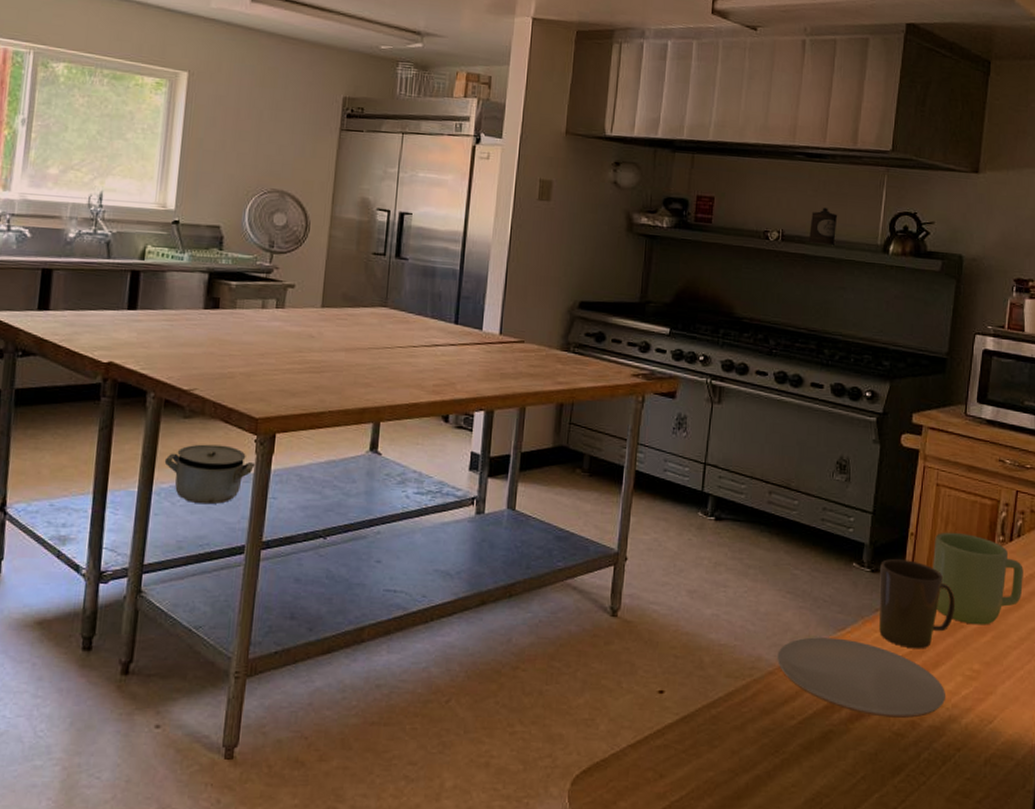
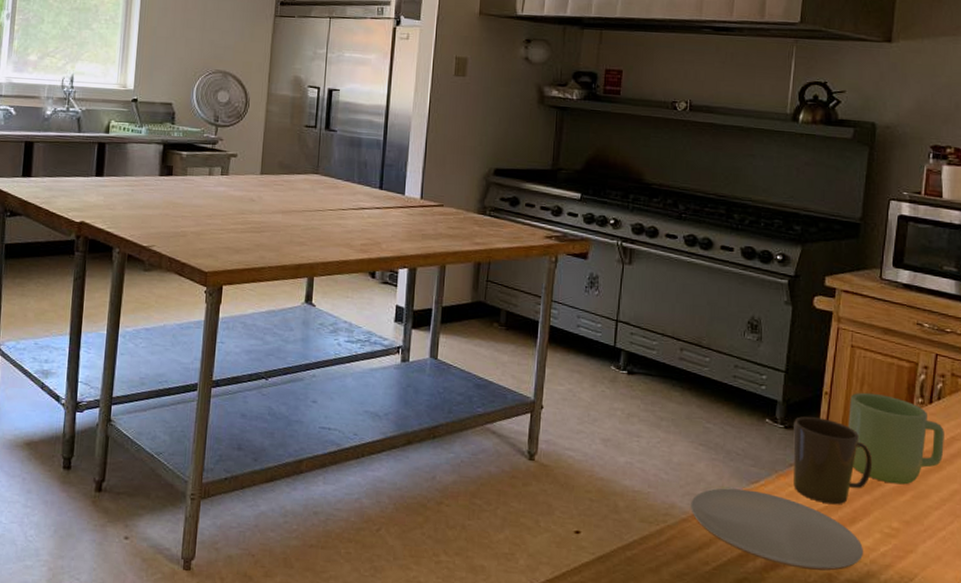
saucepan: present [164,444,256,505] -> none [128,293,206,347]
canister: present [809,207,838,245] -> none [717,78,746,114]

